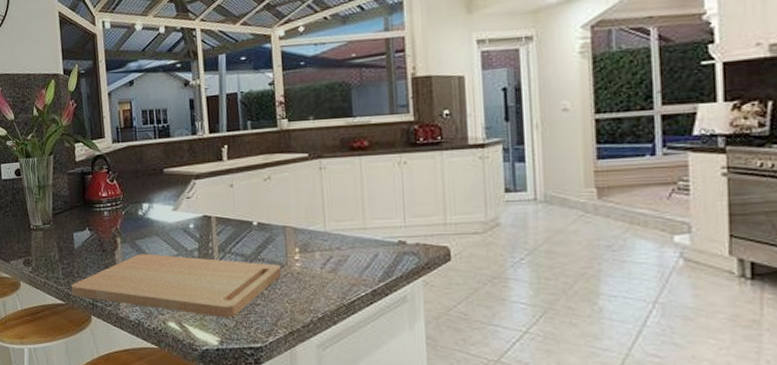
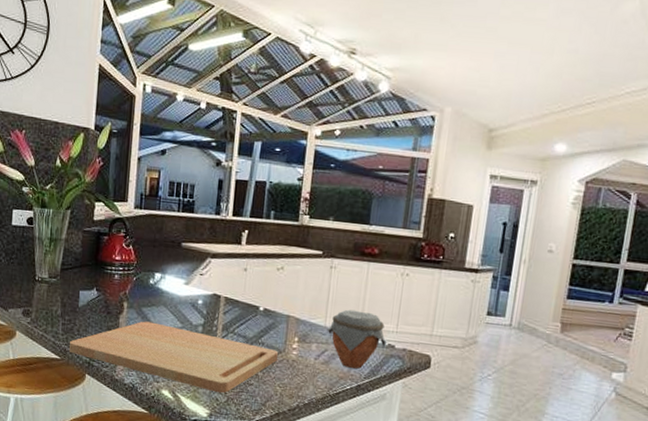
jar: none [328,209,396,272] -> present [327,309,387,369]

